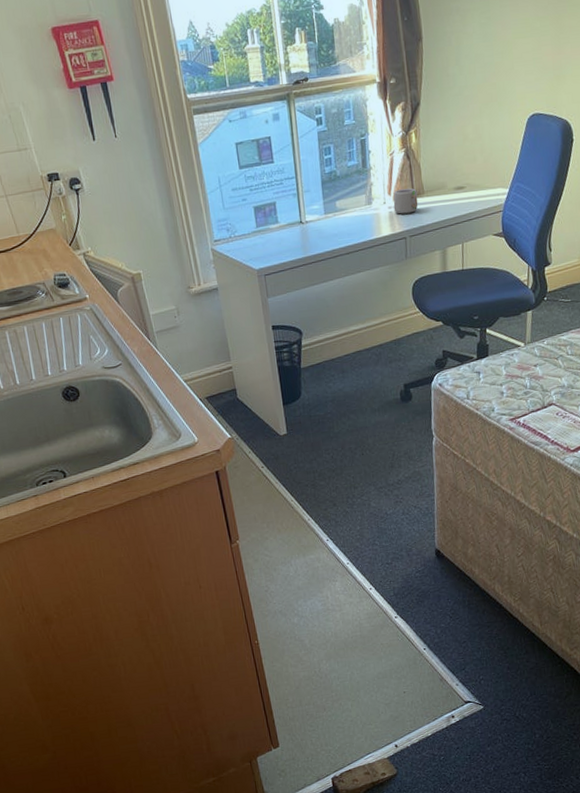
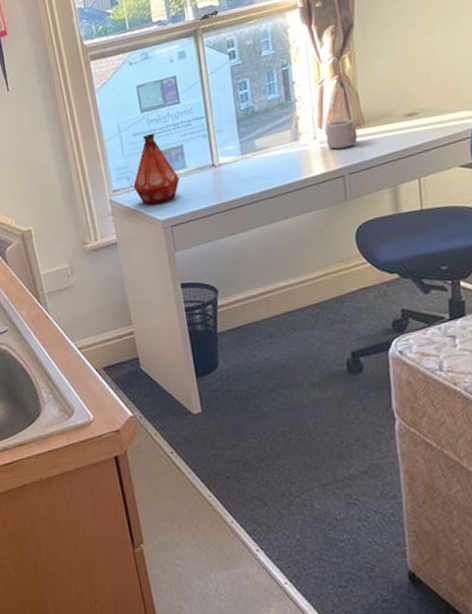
bottle: none [232,189,273,255] -> present [133,133,180,205]

